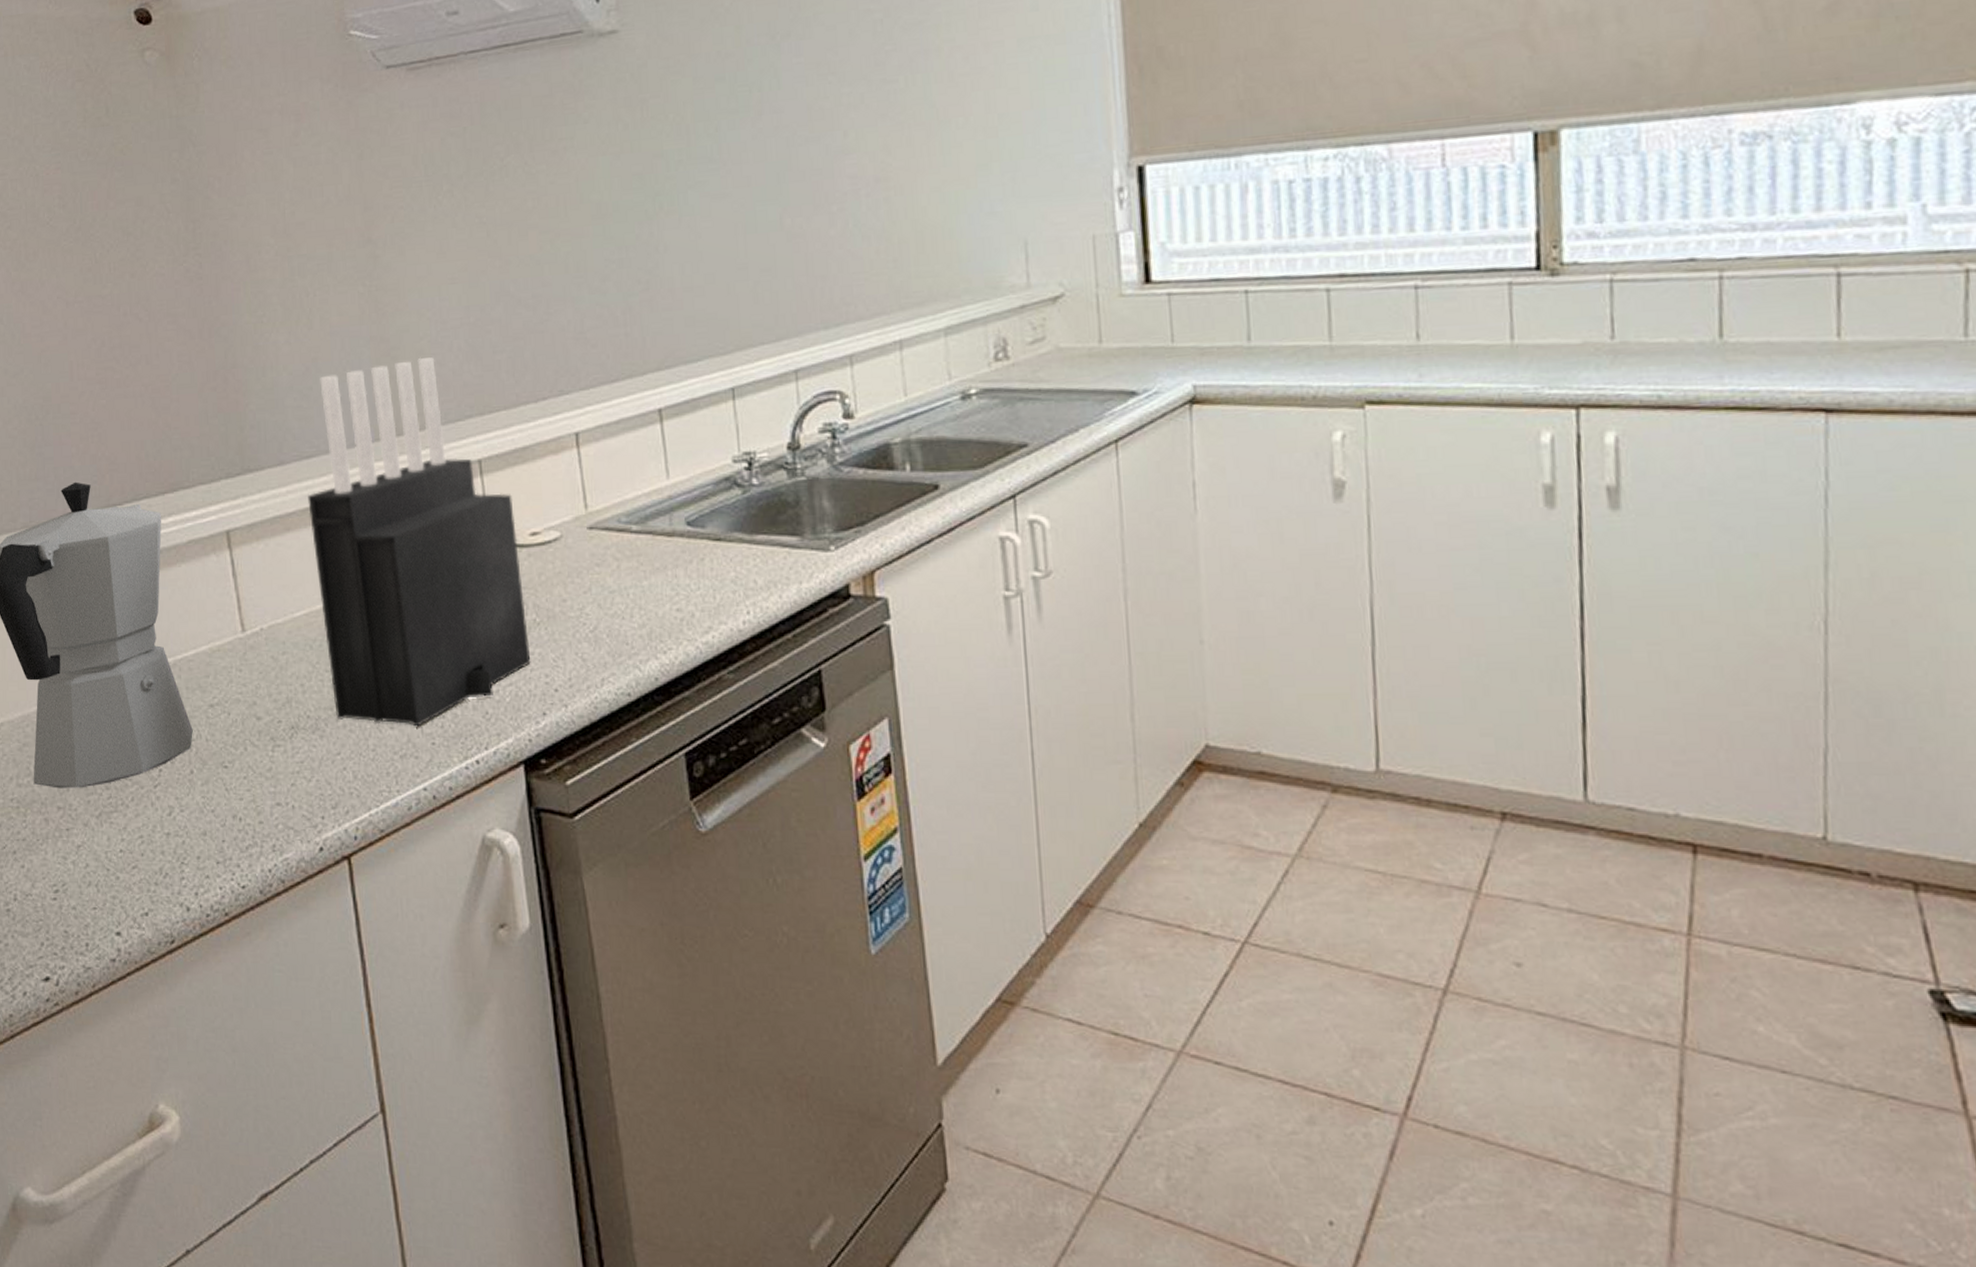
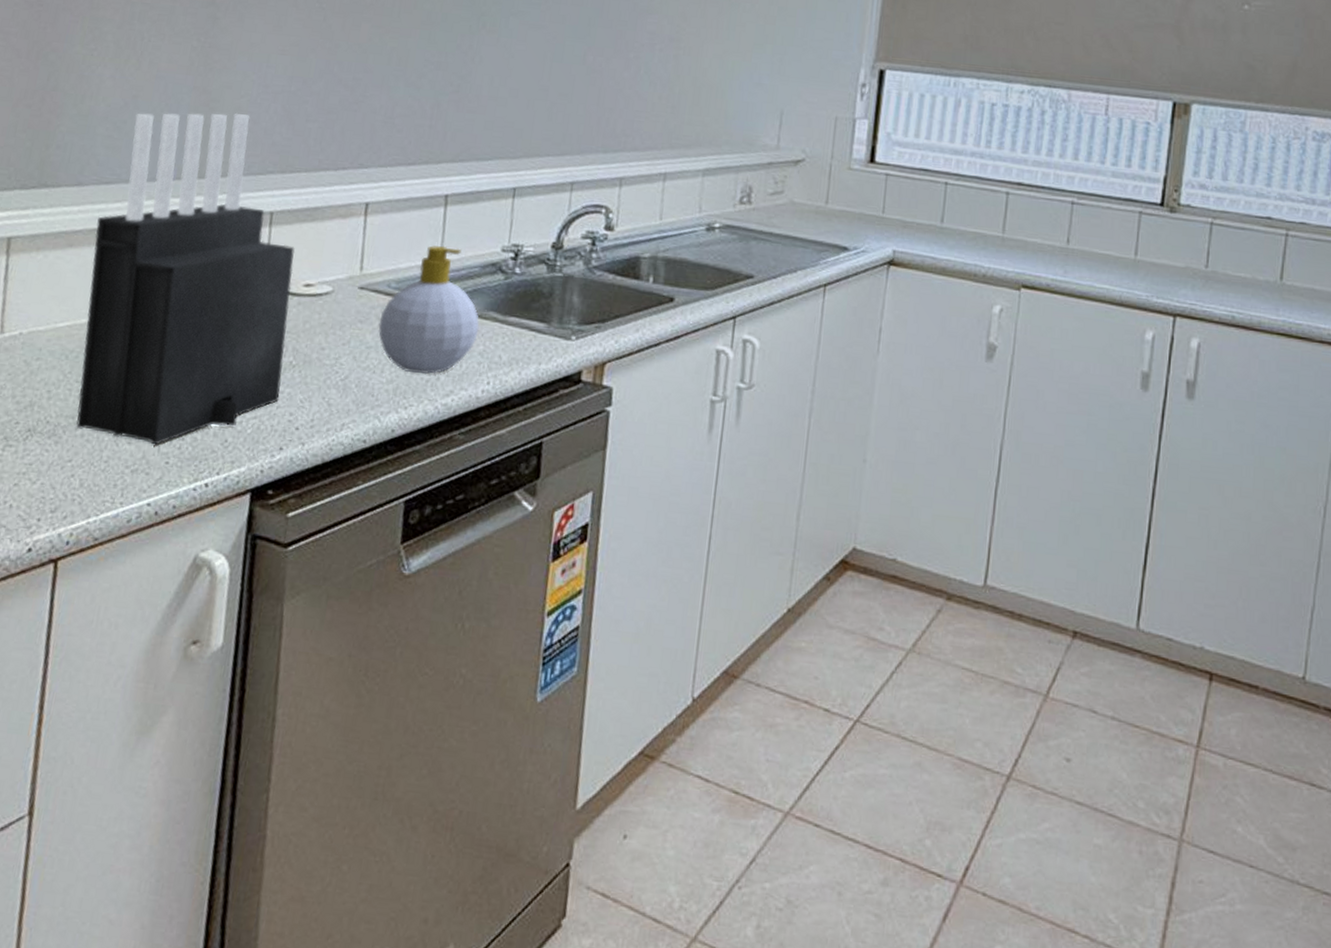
soap bottle: none [617,466,726,614] -> present [378,245,480,375]

